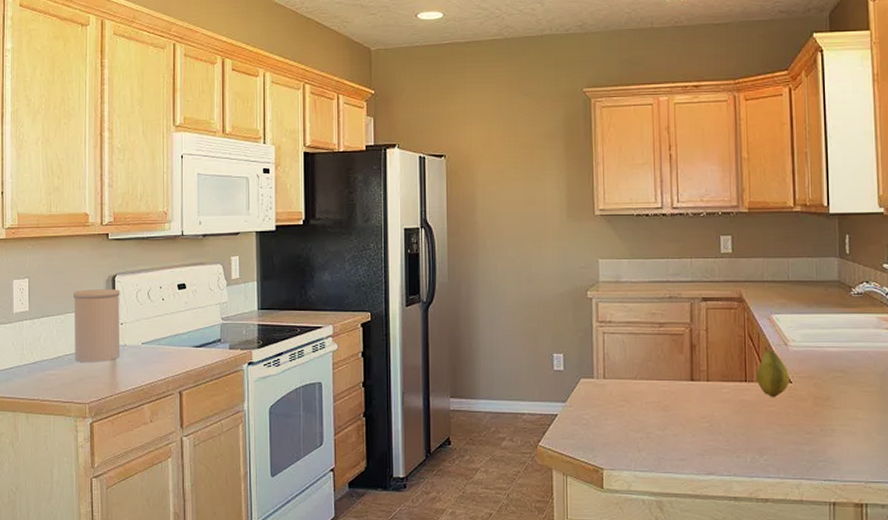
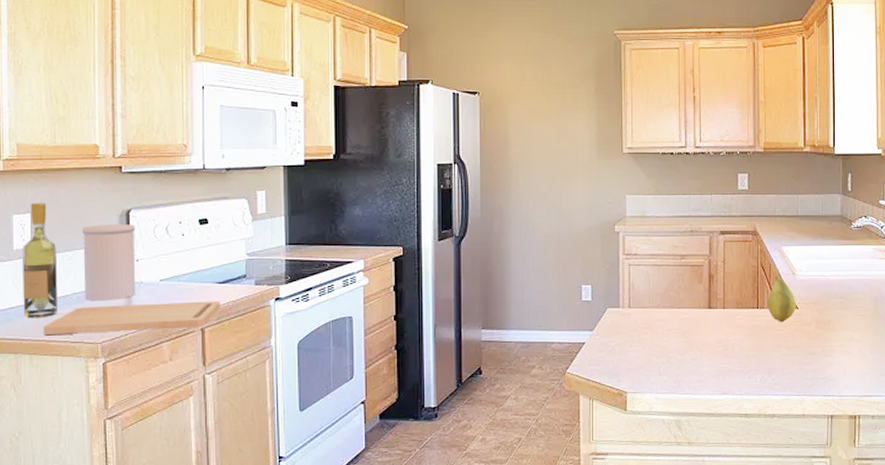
bottle: none [21,268,52,379] -> present [22,203,59,319]
cutting board: none [38,364,197,395] -> present [43,301,220,336]

